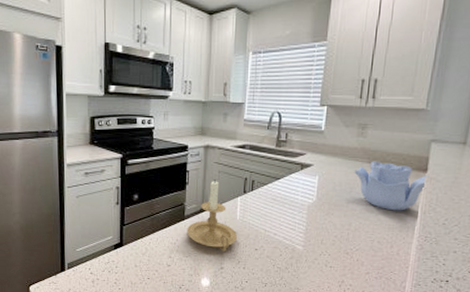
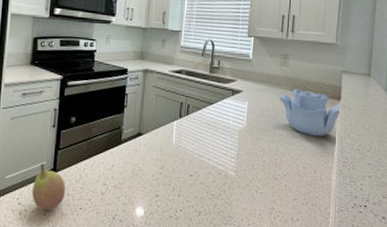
fruit: none [102,238,134,280] -> present [32,163,66,211]
candle holder: present [187,180,237,251] -> none [123,103,172,178]

